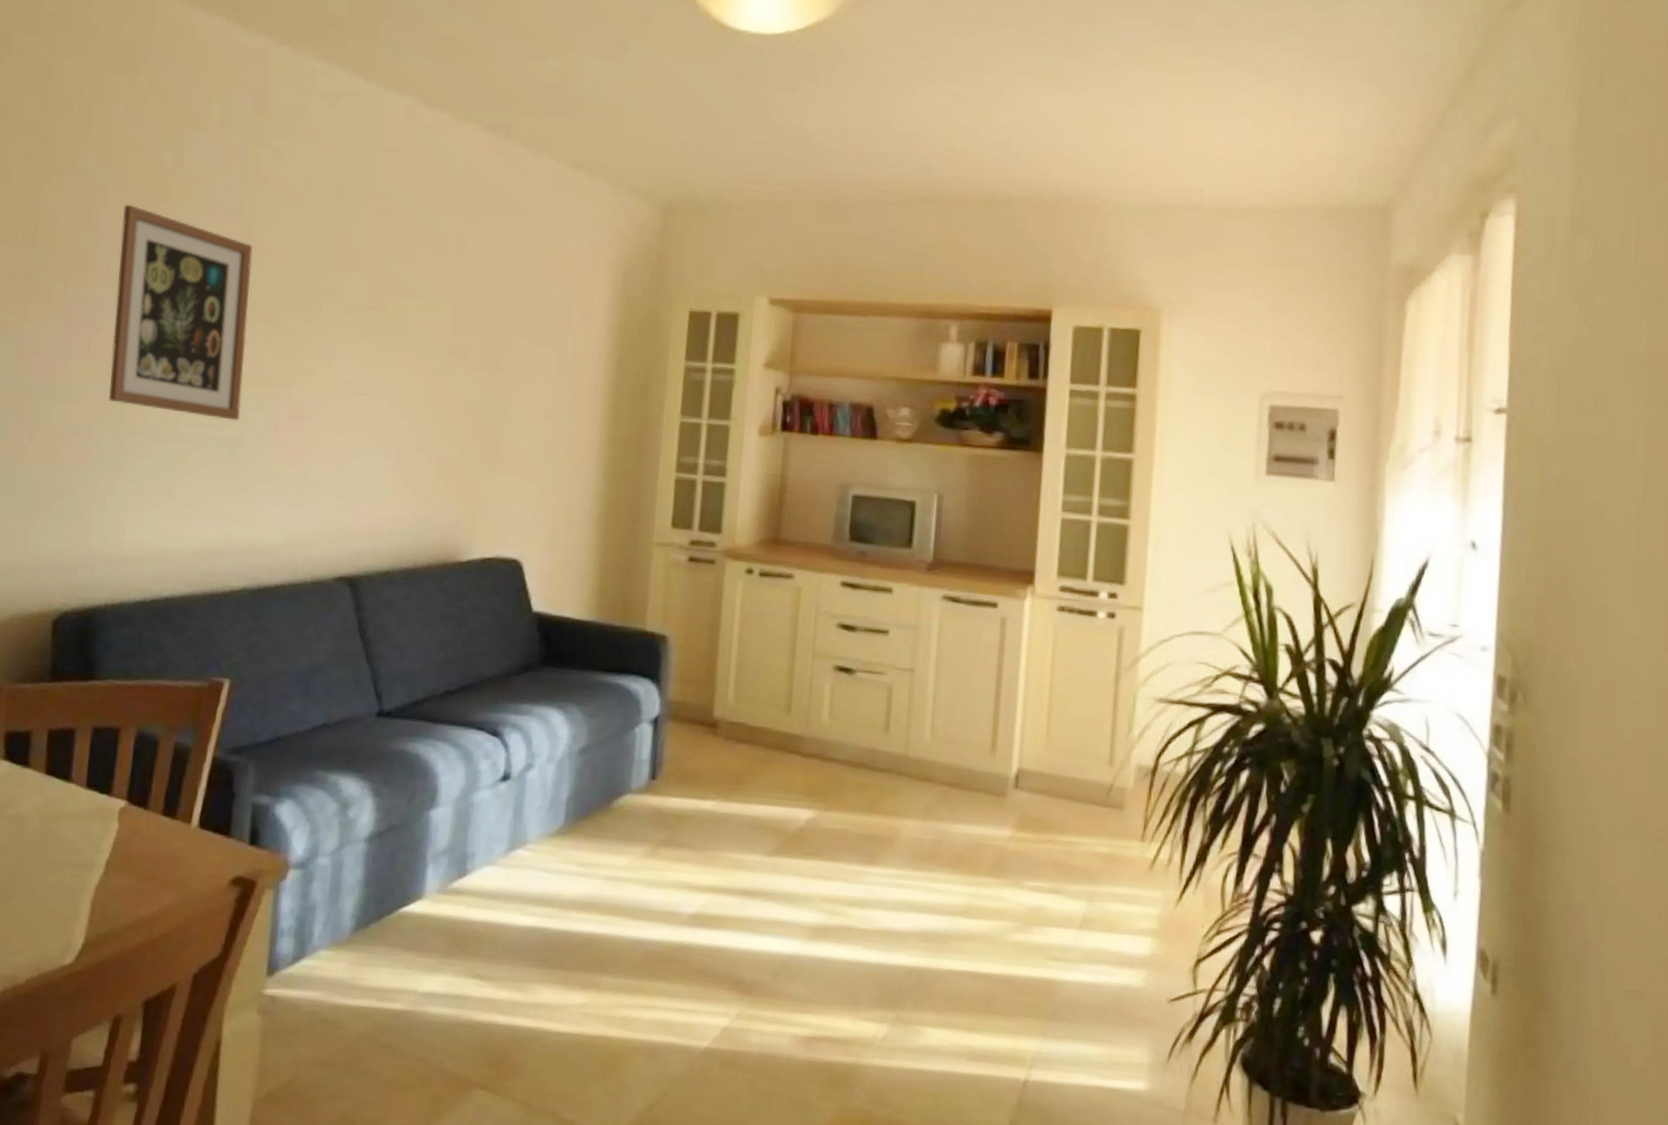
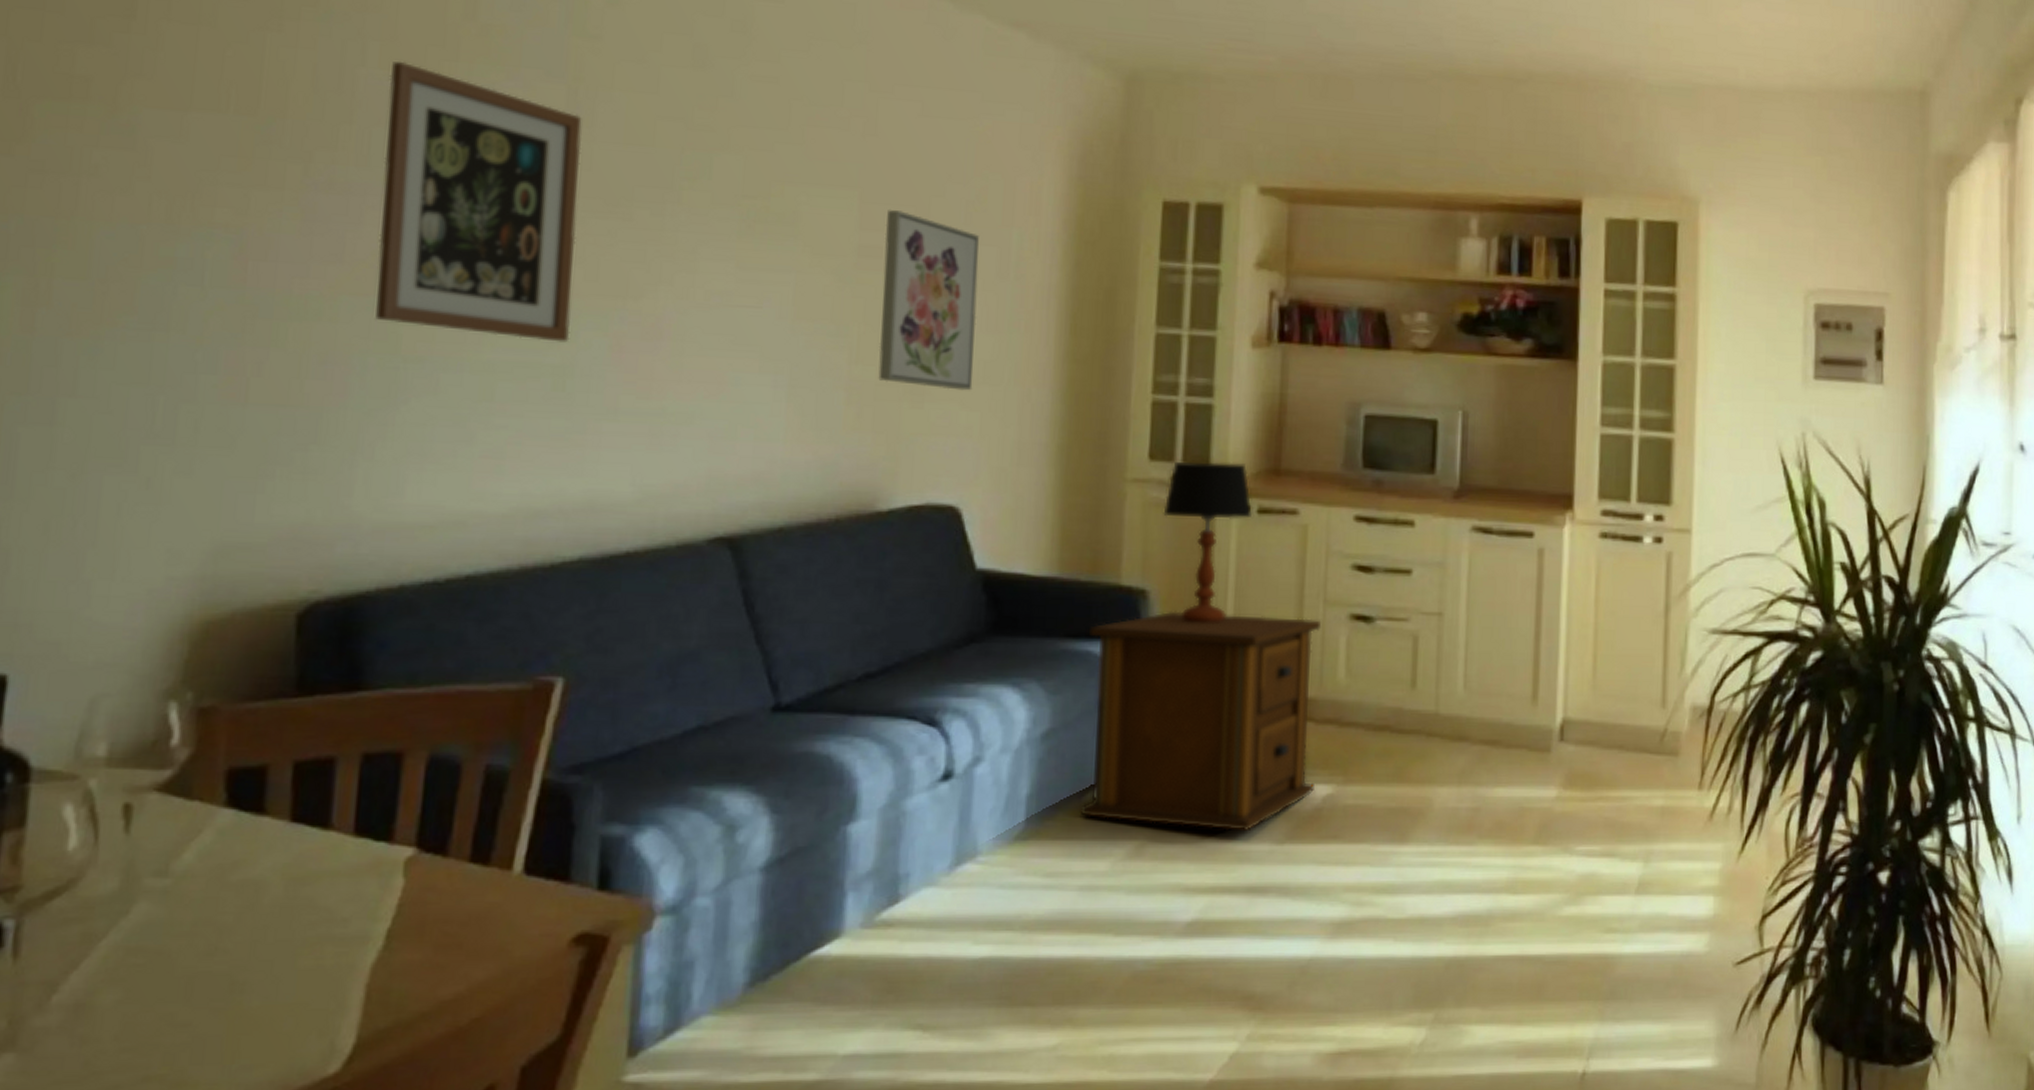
wall art: none [462,318,543,466] -> present [878,210,979,391]
side table: none [609,654,810,844] -> present [1081,611,1322,832]
table lamp: none [681,530,756,667] -> present [1163,461,1253,623]

